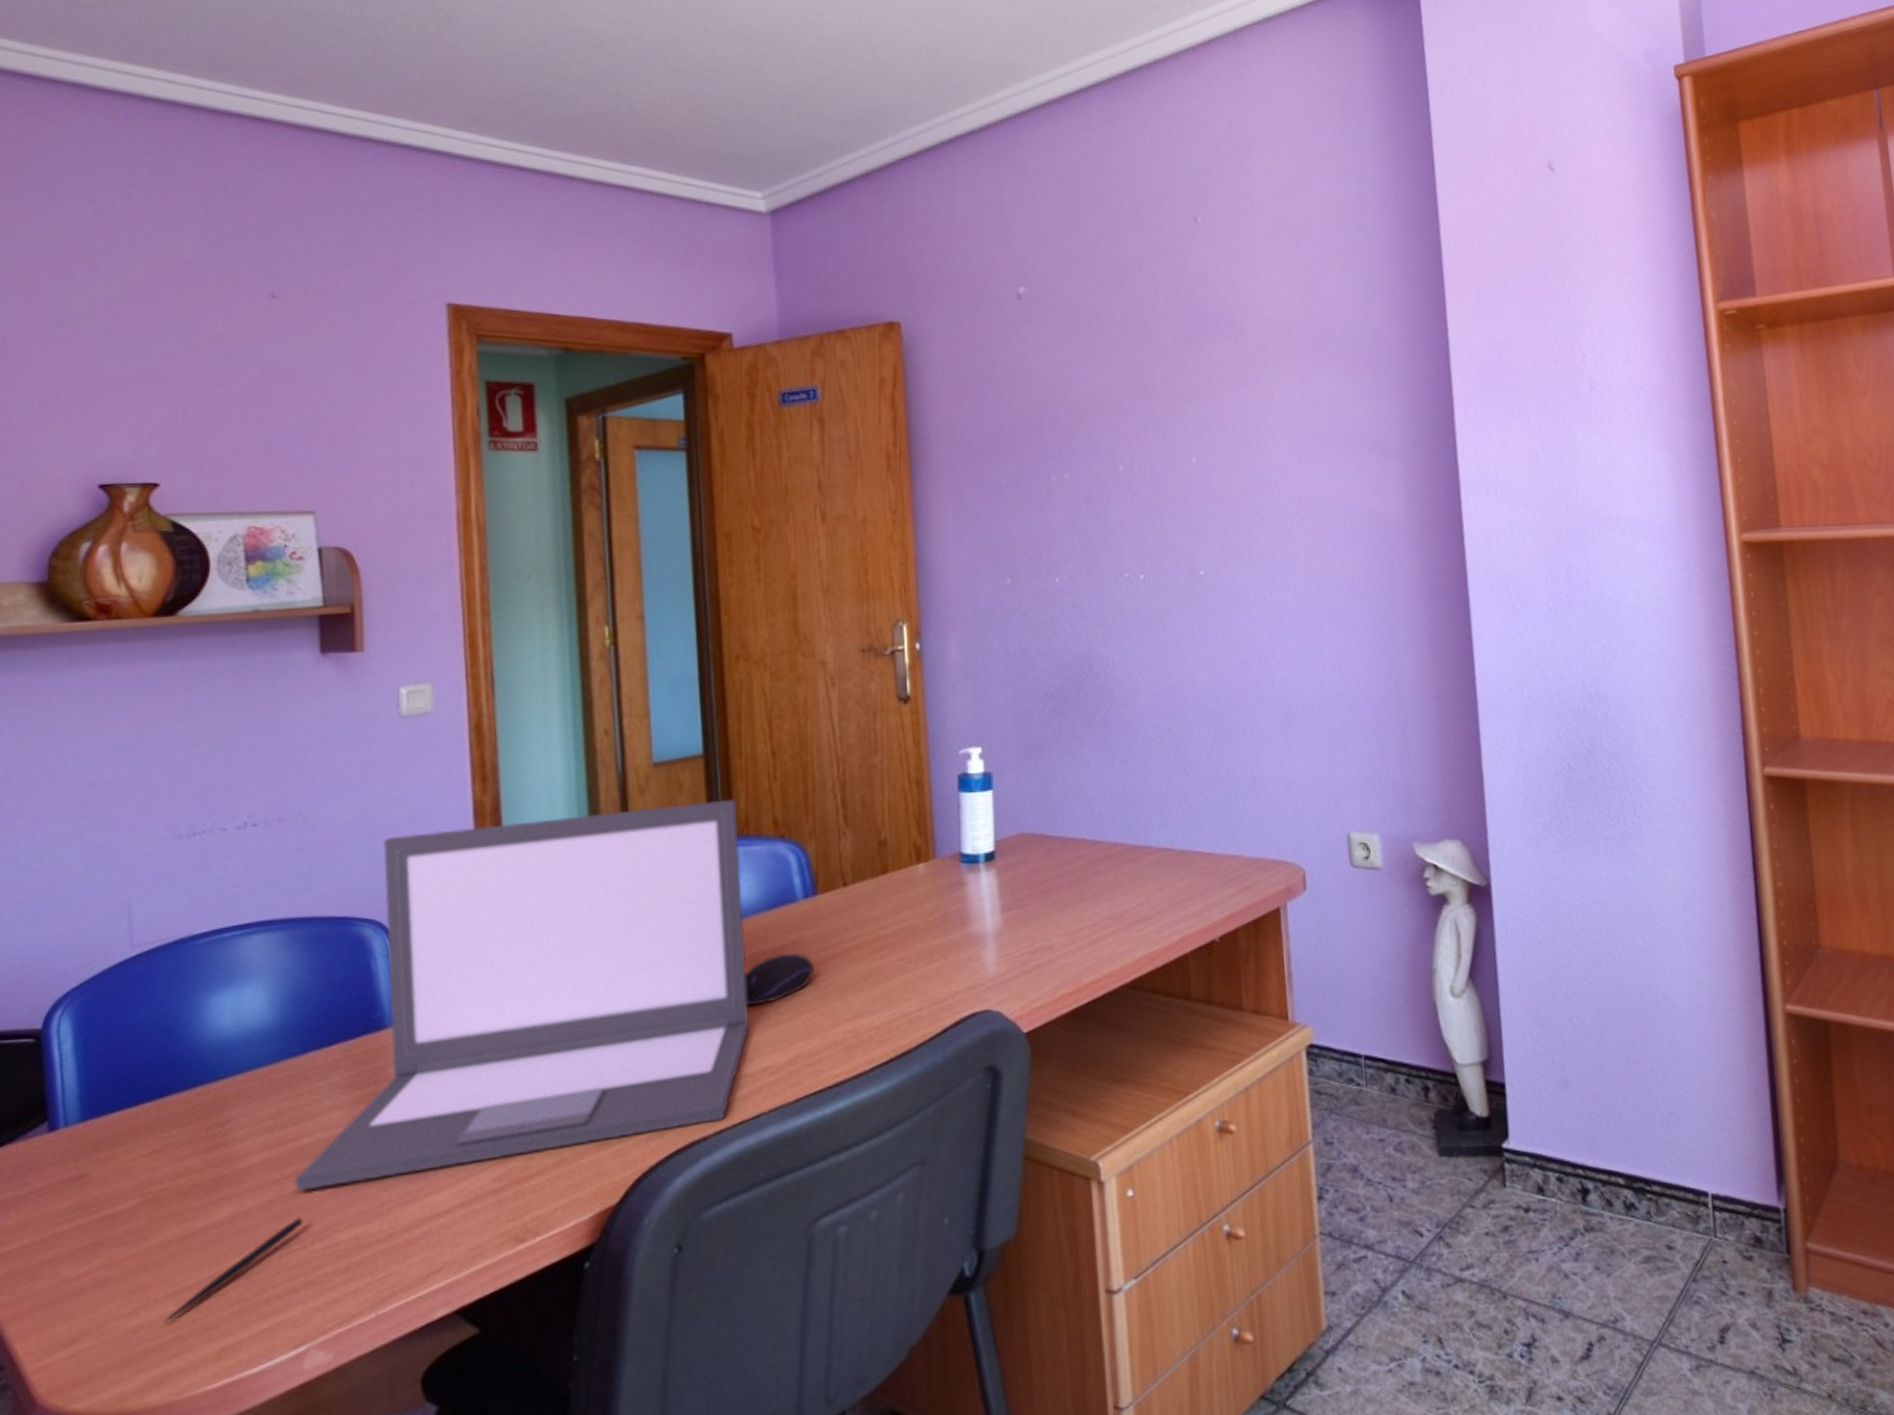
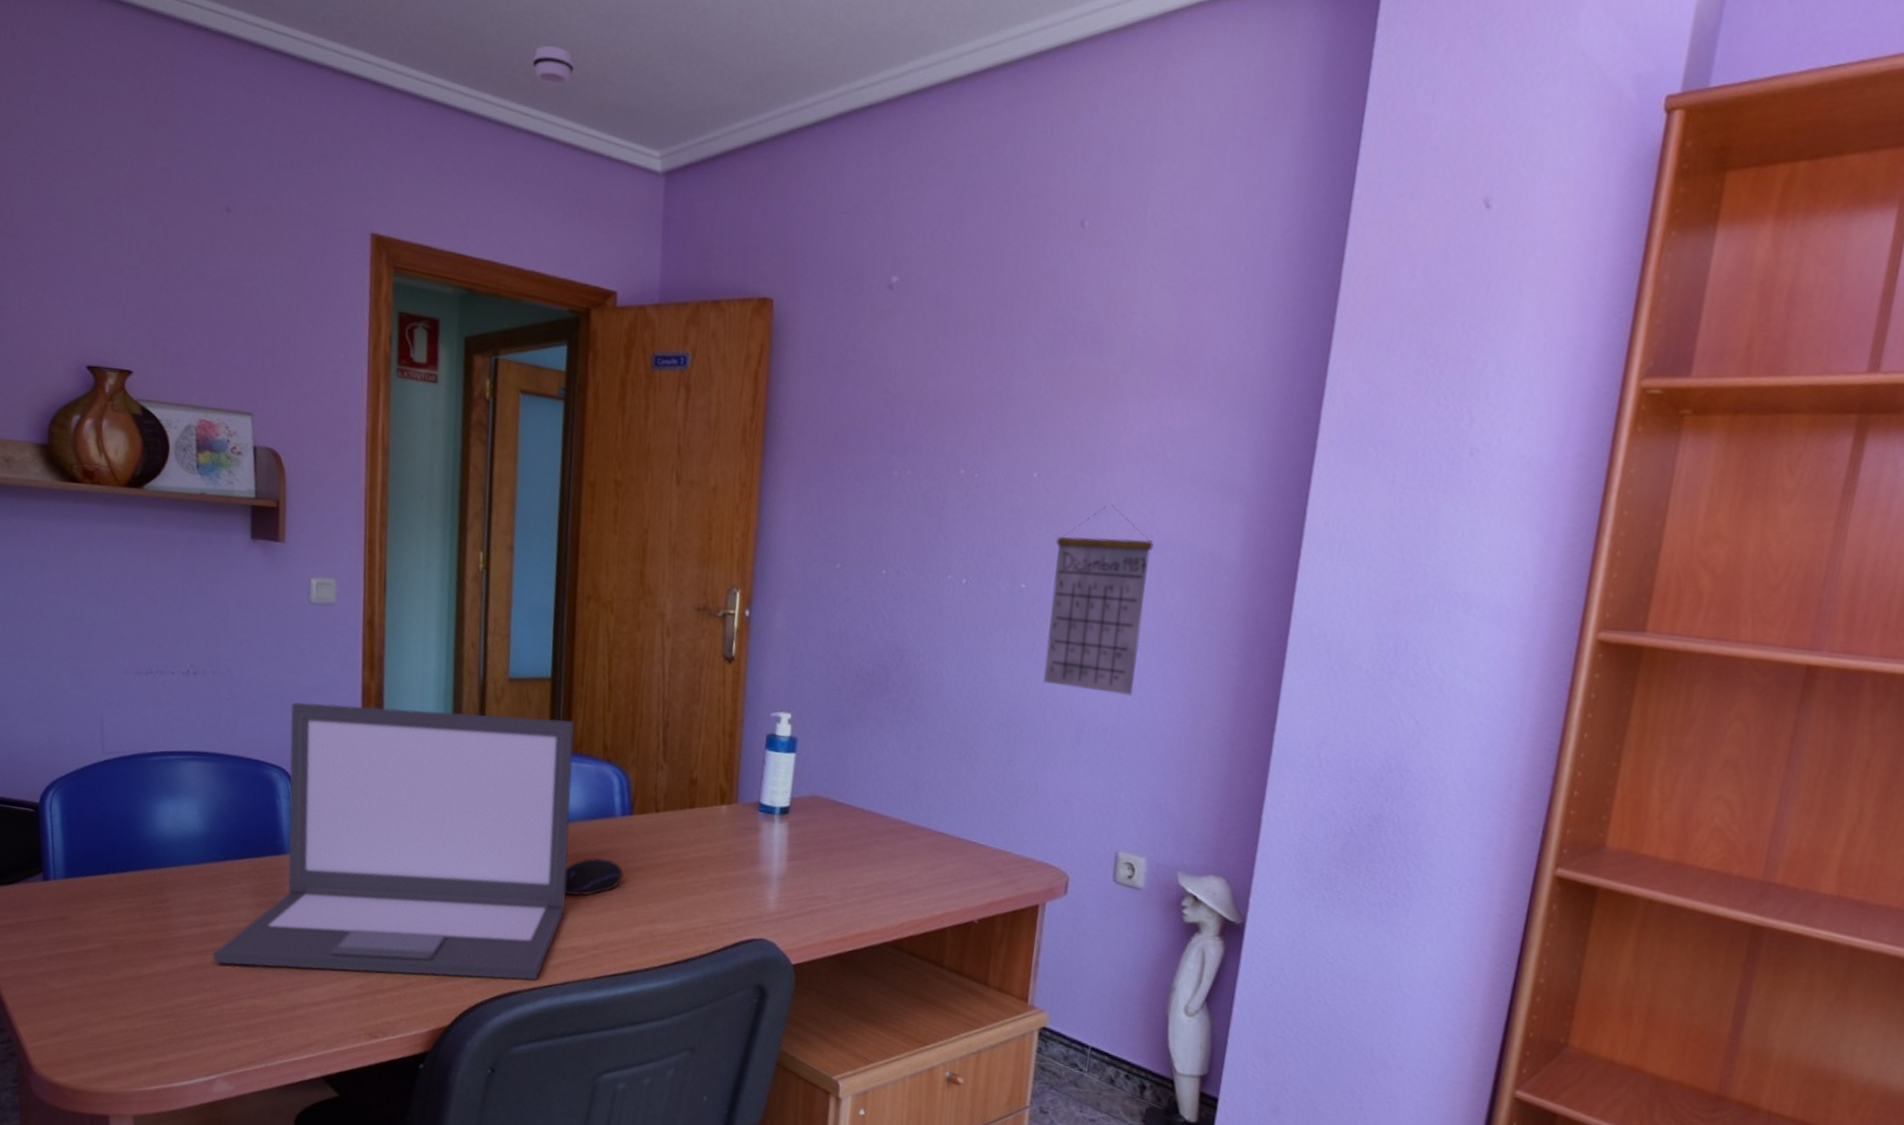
pen: present [163,1217,304,1323] -> none [118,982,218,1036]
smoke detector: none [615,103,661,139] -> present [532,46,575,85]
calendar: none [1227,479,1332,669] -> present [1043,504,1154,696]

